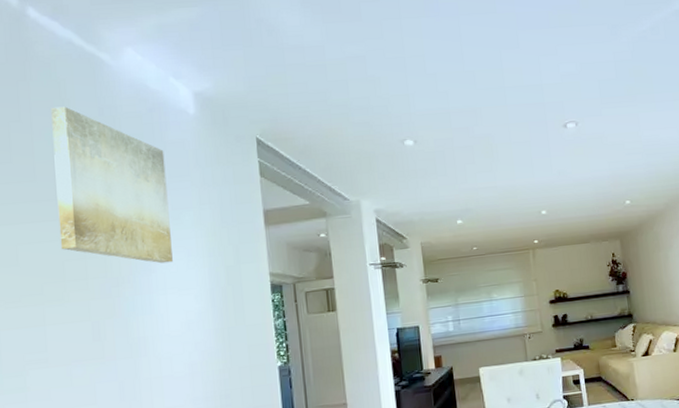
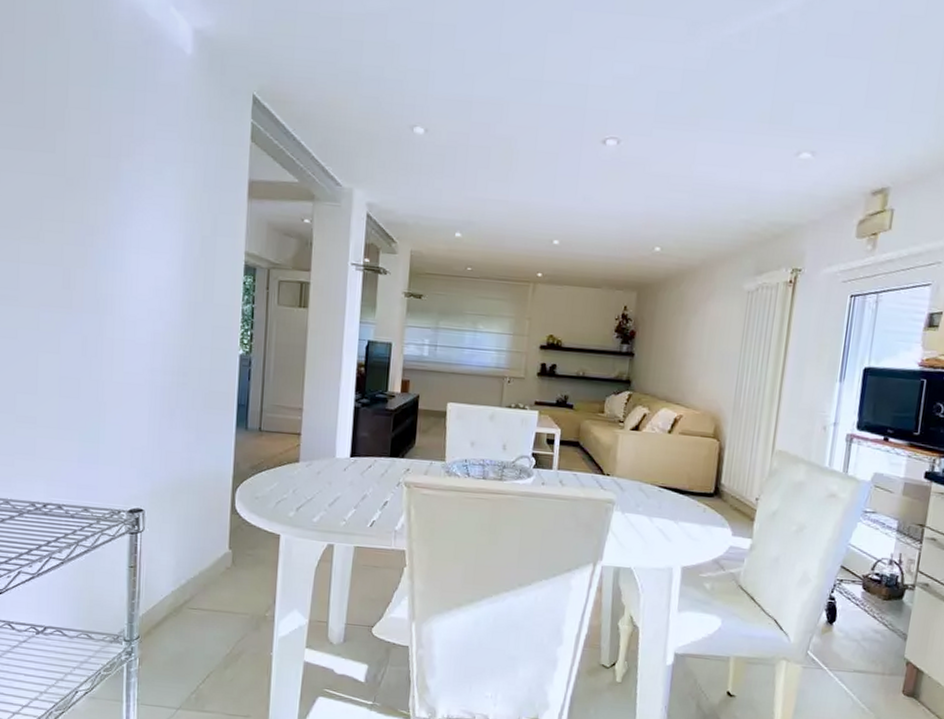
wall art: present [51,106,173,264] -> none [41,22,155,220]

